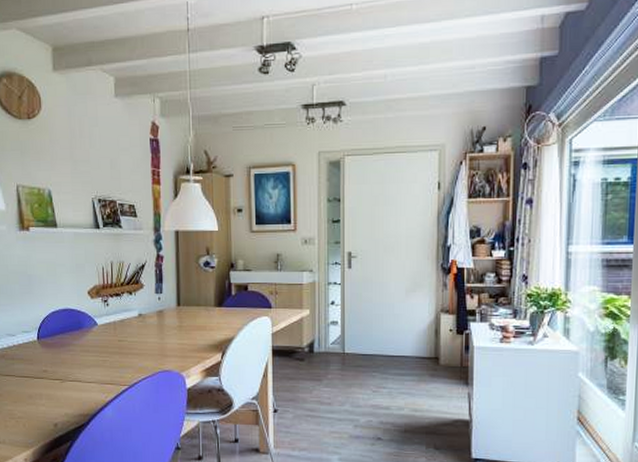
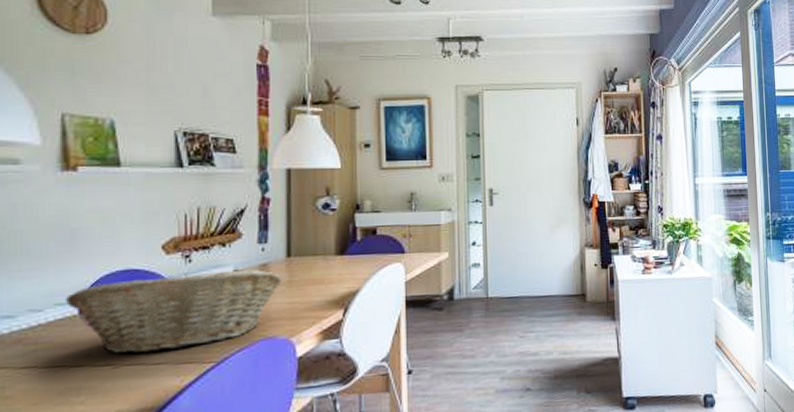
fruit basket: none [29,314,174,373] -> present [66,269,282,354]

